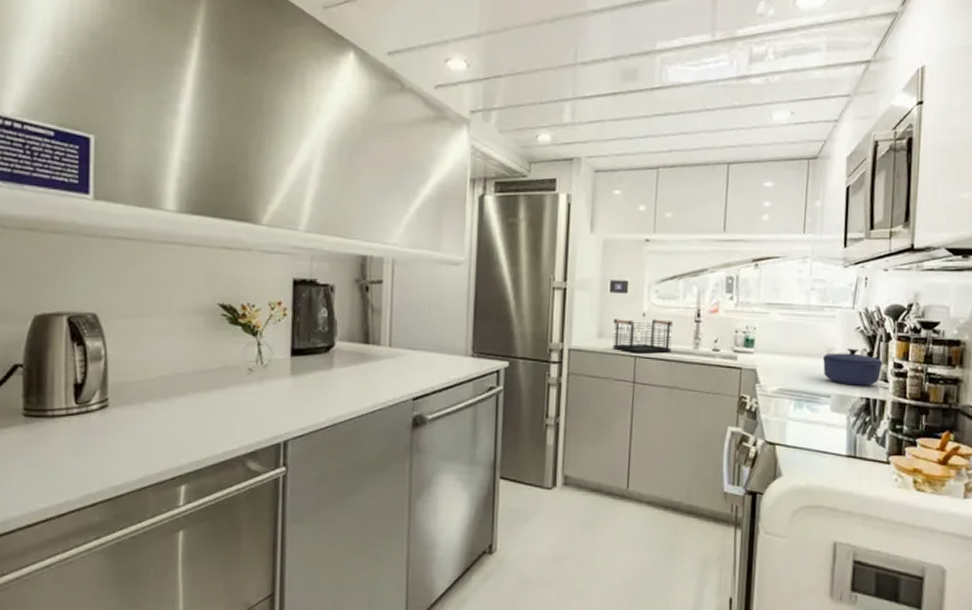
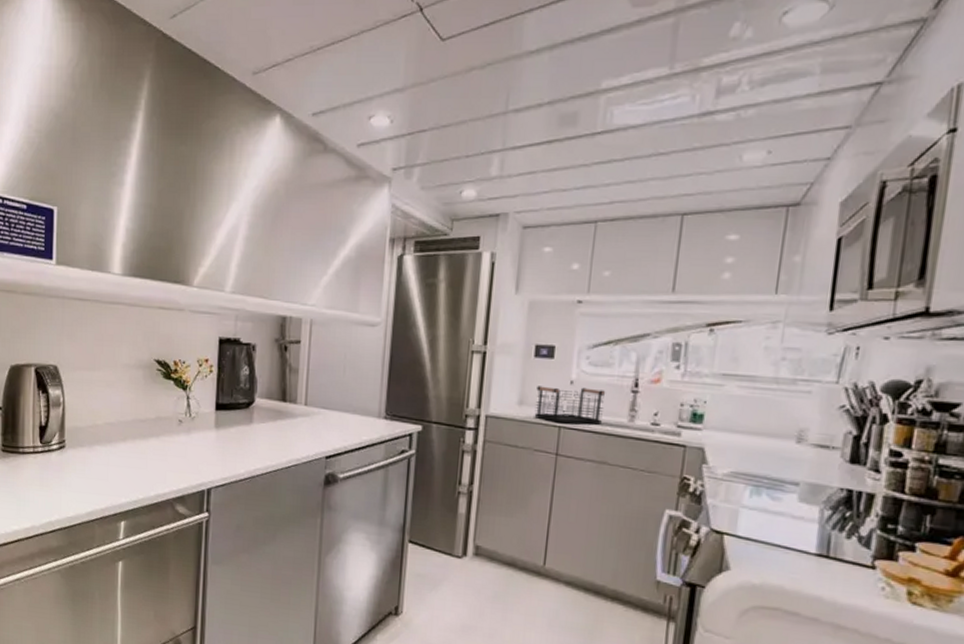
cooking pot: present [823,348,884,386] -> none [791,429,875,476]

